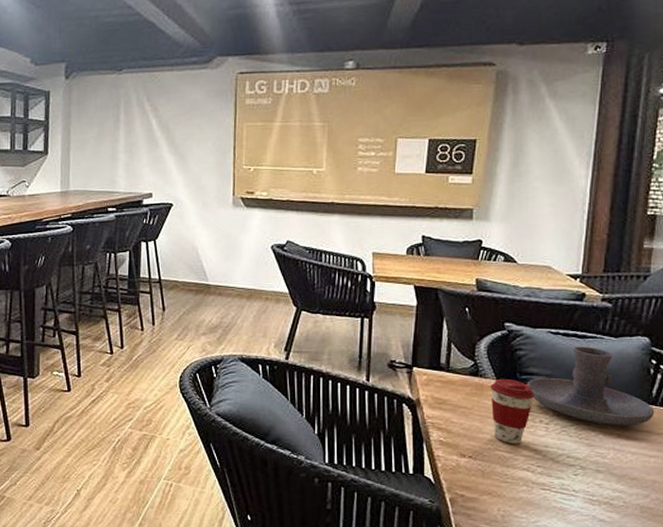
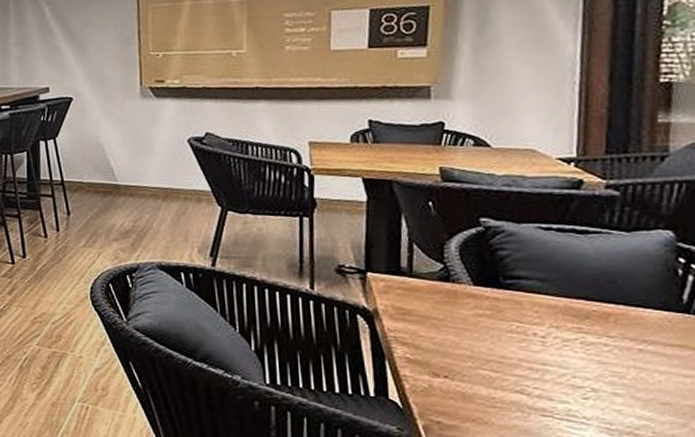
coffee cup: present [490,378,536,444] -> none [466,283,526,362]
candle holder: present [526,346,655,426] -> none [513,243,688,339]

